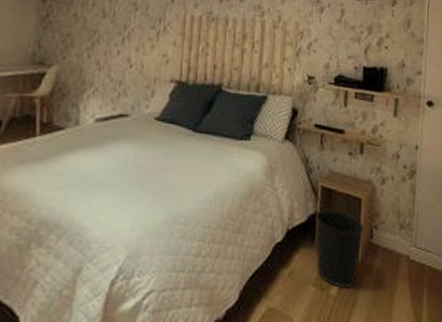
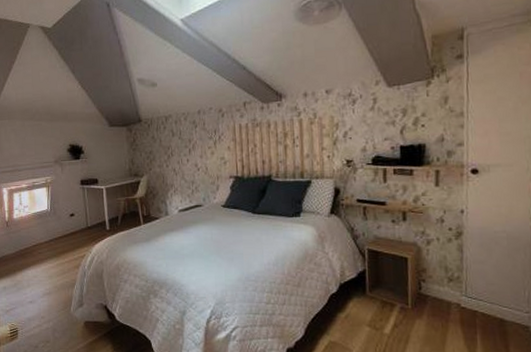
wastebasket: present [314,209,365,288] -> none [364,267,413,329]

